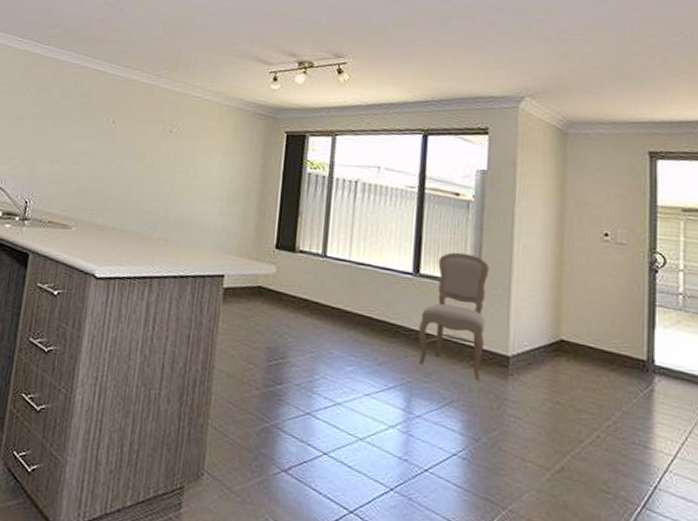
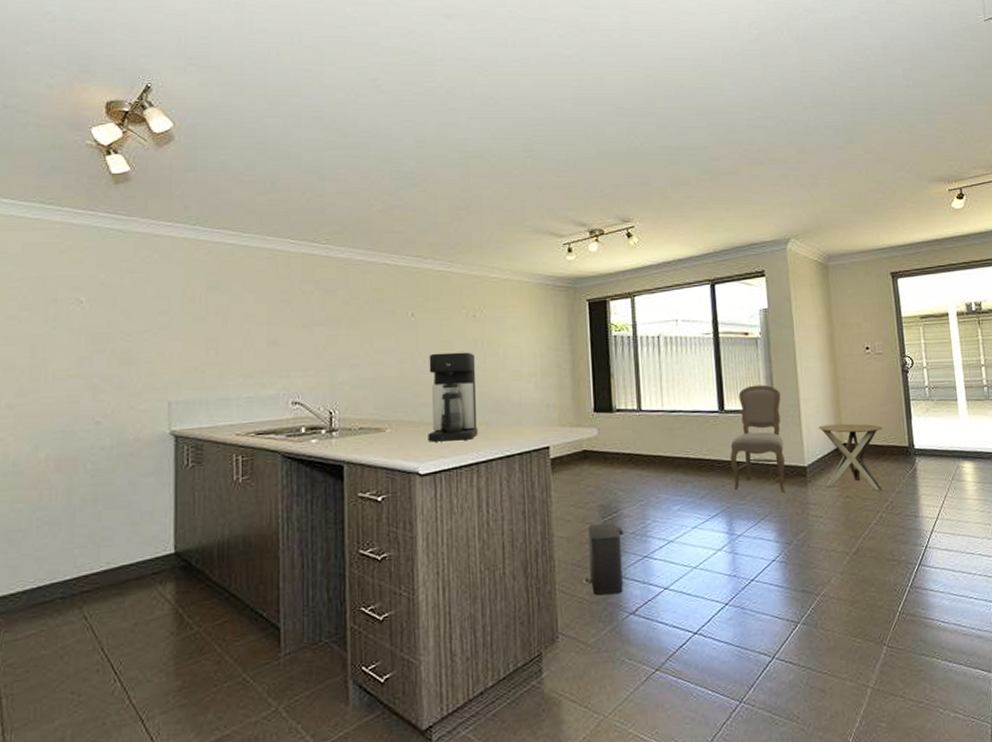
coffee maker: none [108,162,166,253] -> present [428,352,478,442]
pedal bin: none [237,366,288,446] -> present [582,524,623,596]
side table: none [531,313,614,406] -> present [819,423,883,491]

